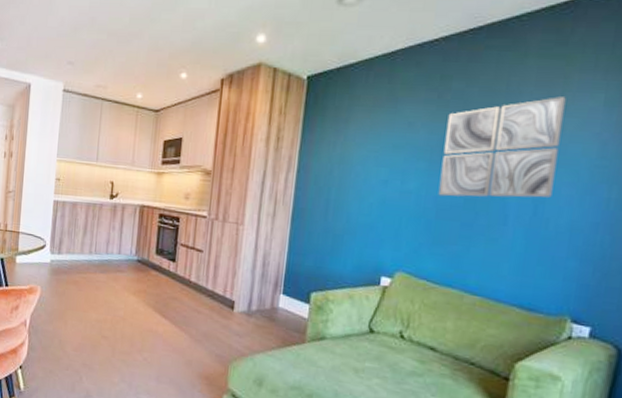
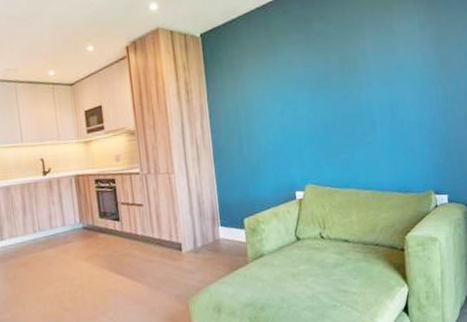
wall art: present [438,97,566,198] -> none [316,24,401,117]

